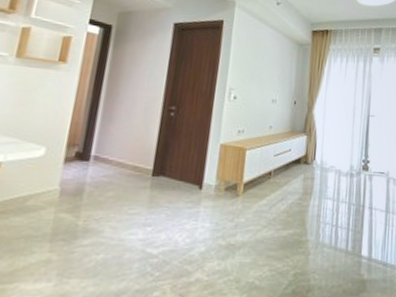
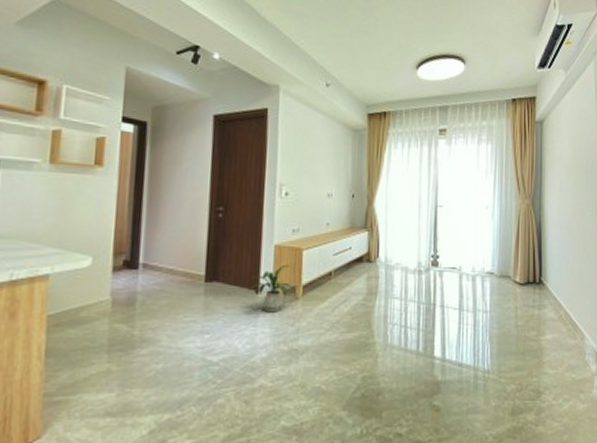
house plant: none [193,162,236,208] -> present [248,264,295,313]

